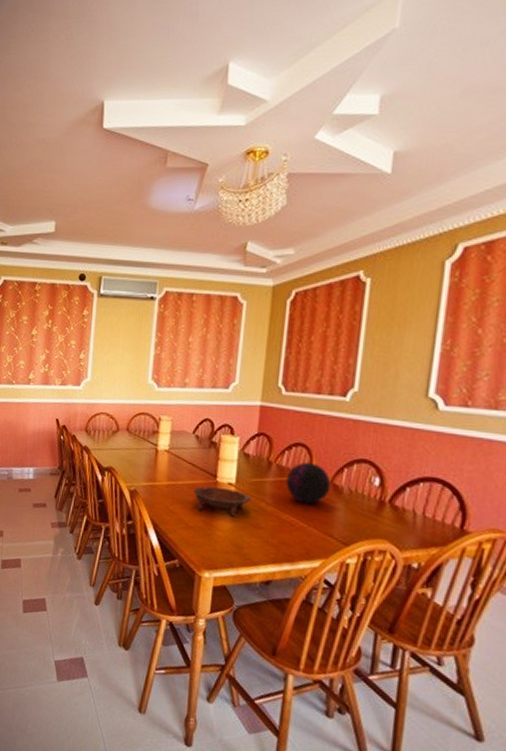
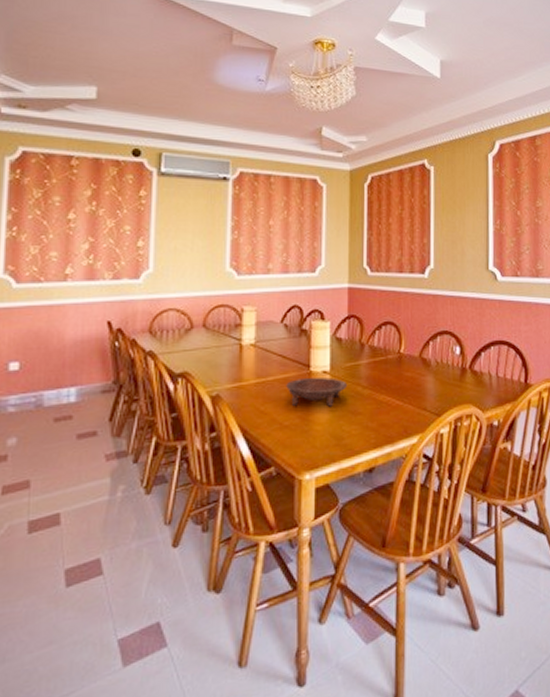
decorative orb: present [286,462,331,504] -> none [379,339,420,381]

